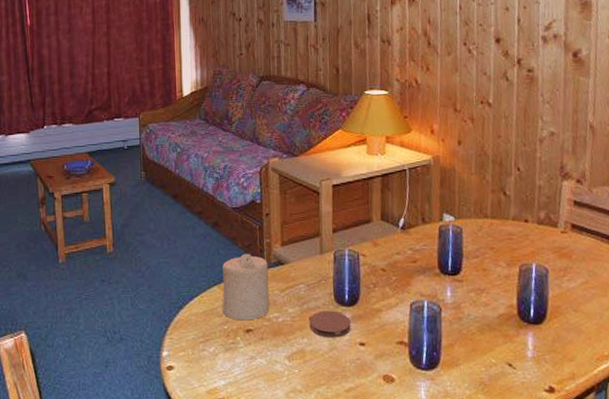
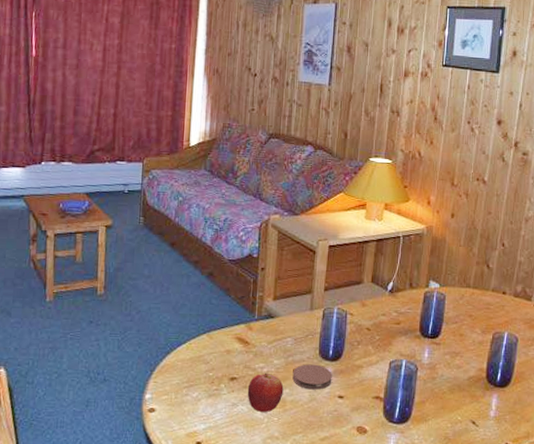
candle: present [222,253,270,321] -> none [209,304,258,369]
fruit: none [264,322,302,364] -> present [247,372,284,412]

